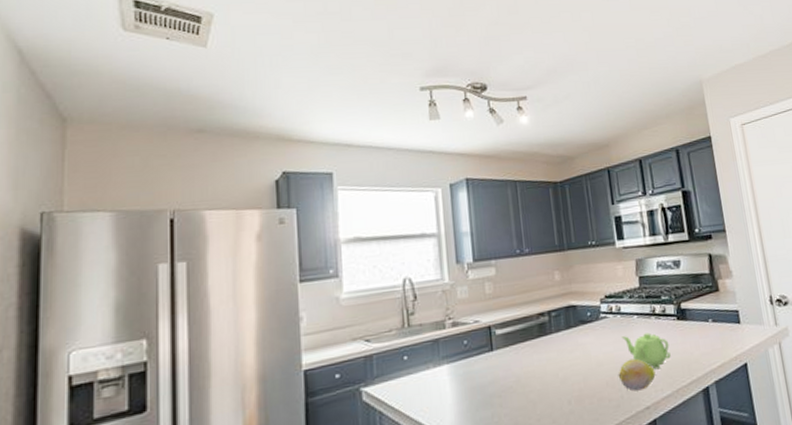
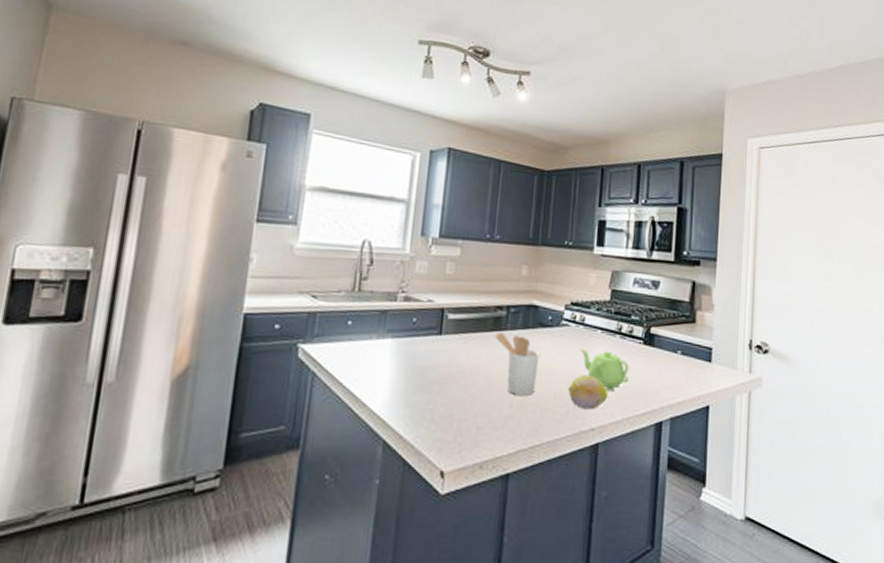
utensil holder: none [542,336,589,392] -> present [495,331,540,395]

